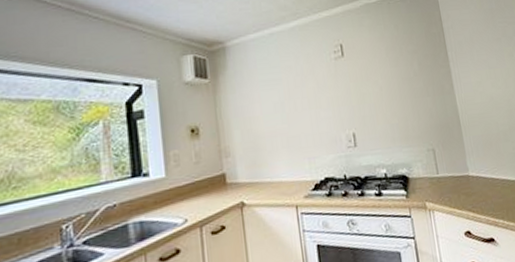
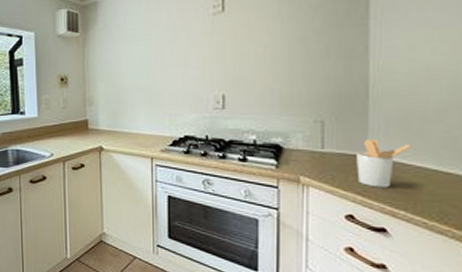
utensil holder: none [462,160,495,203] -> present [357,138,410,188]

